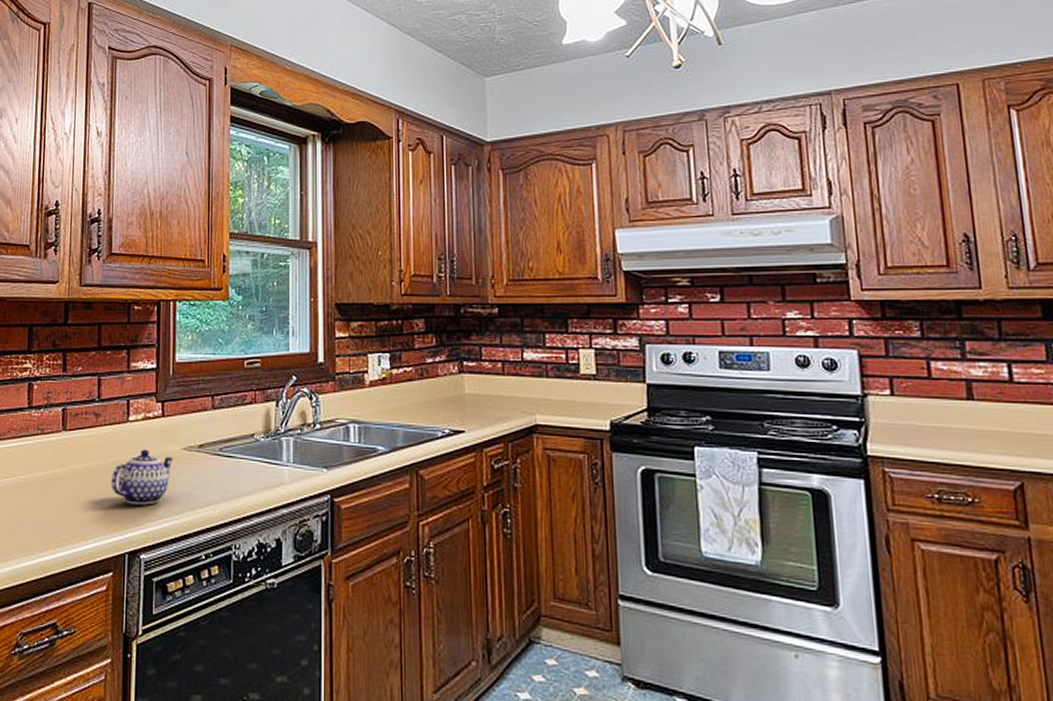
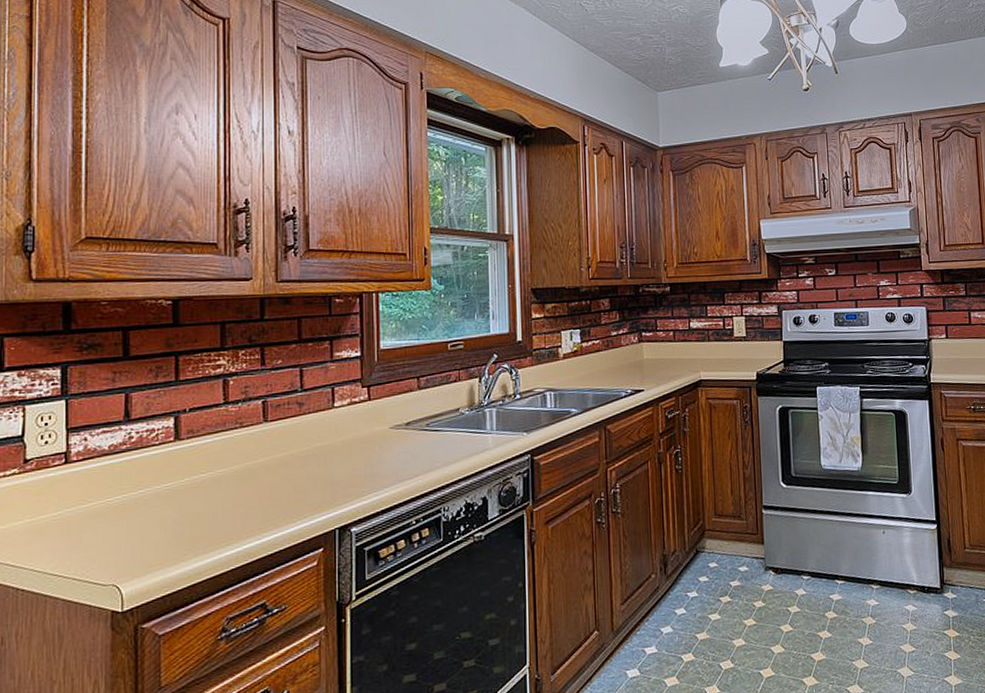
teapot: present [110,449,173,505] -> none [317,431,381,484]

